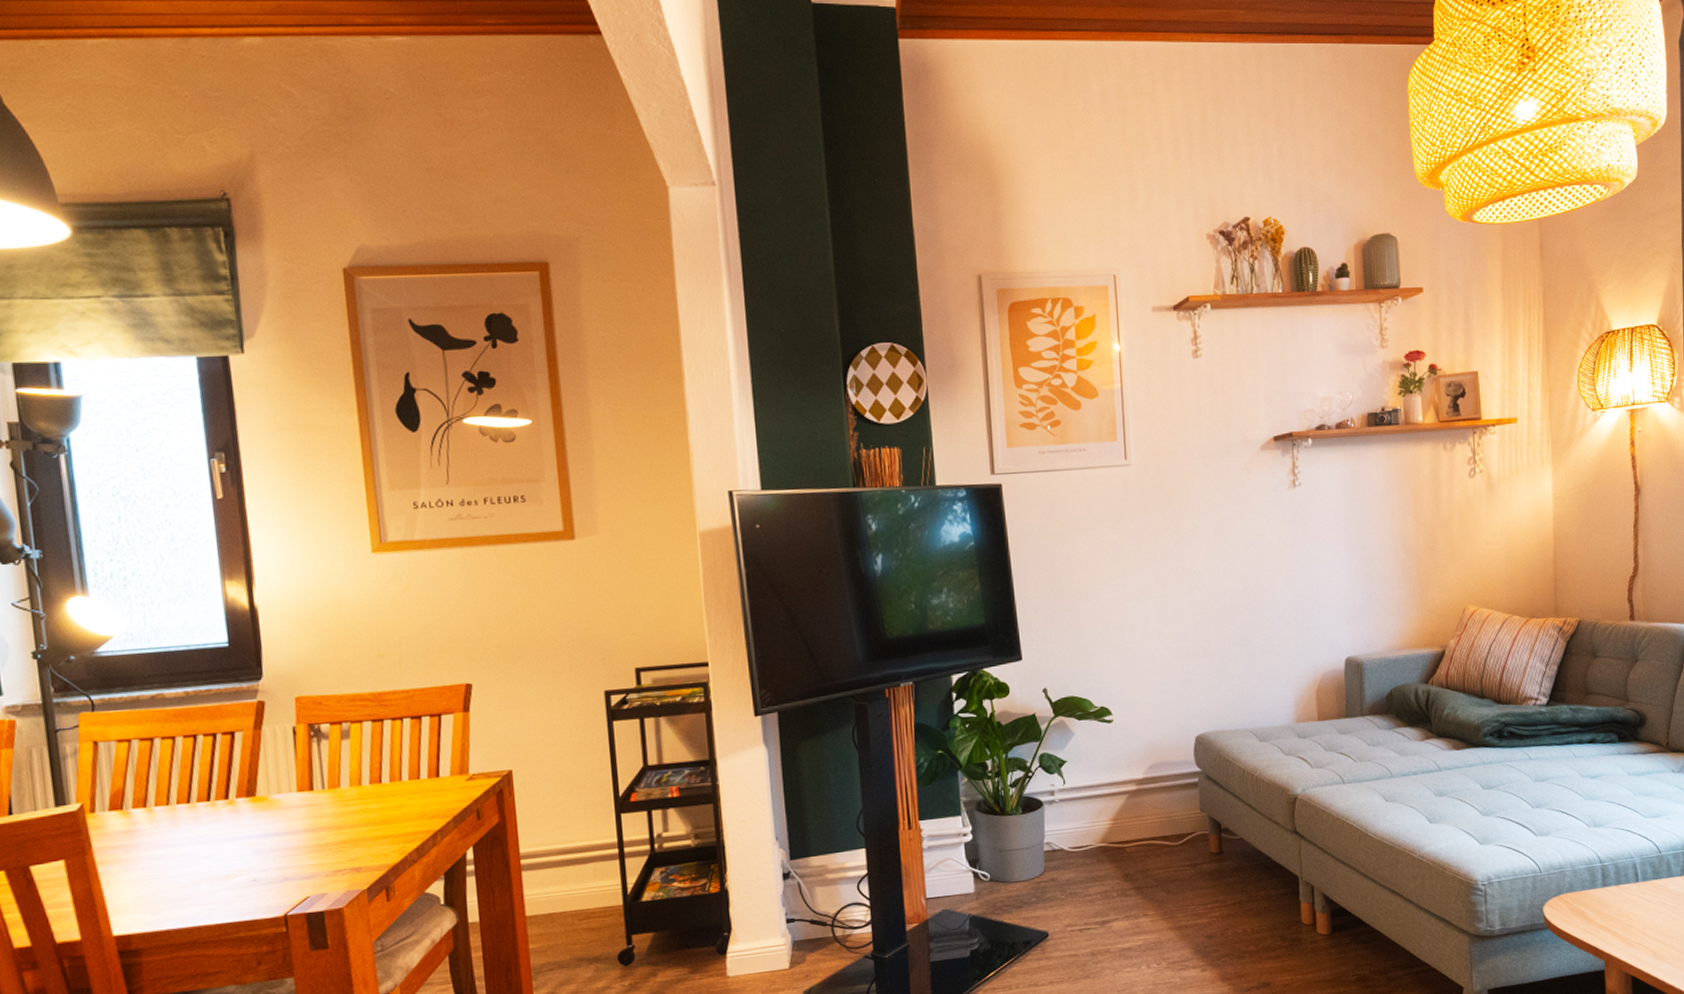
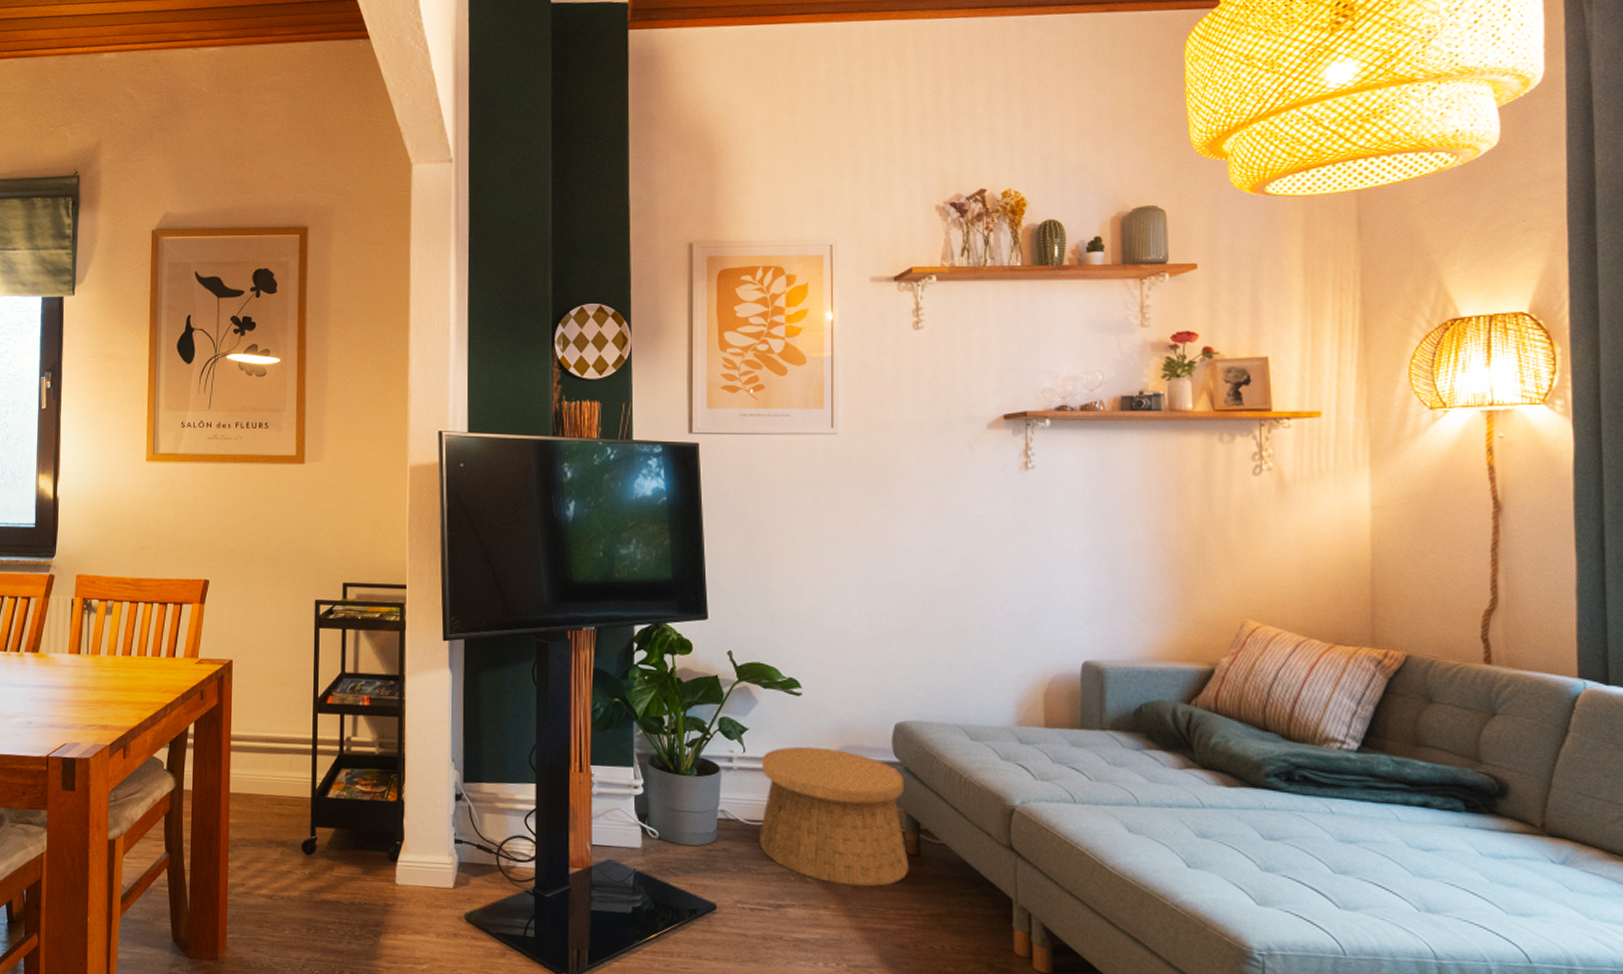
basket: none [1081,768,1214,892] -> present [759,746,909,887]

